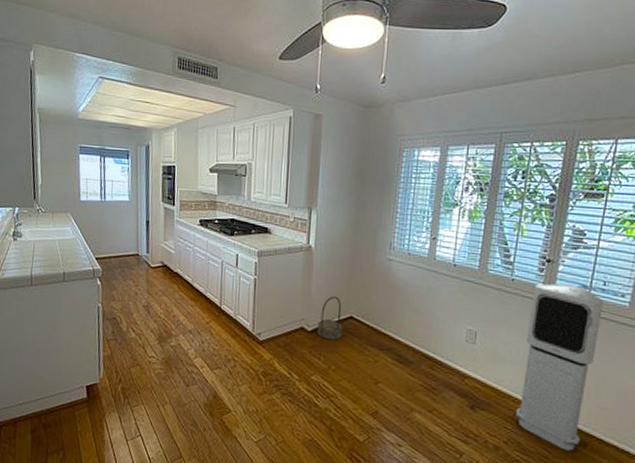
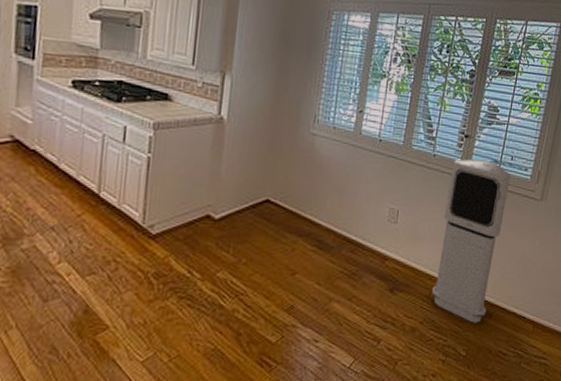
basket: present [317,296,343,340] -> none [226,176,258,227]

